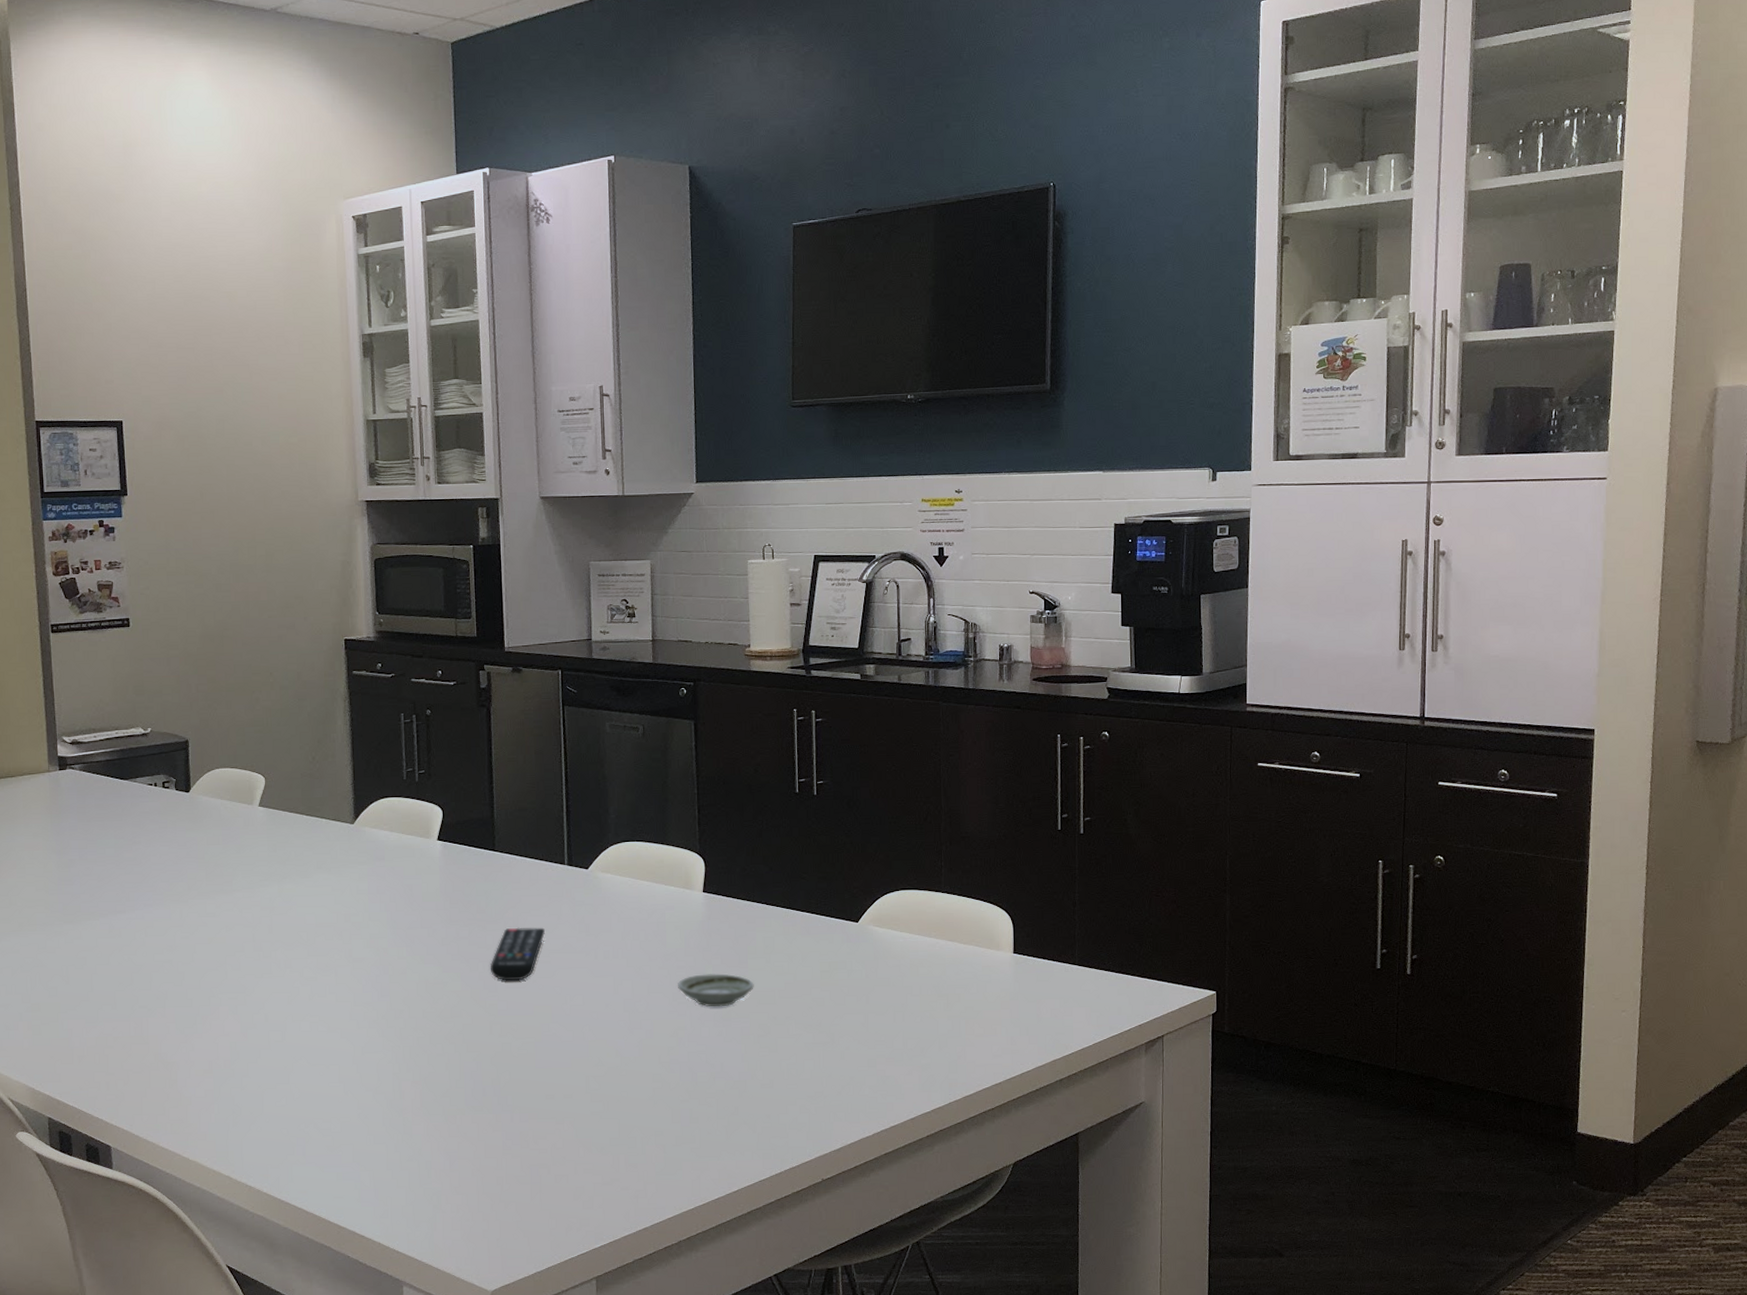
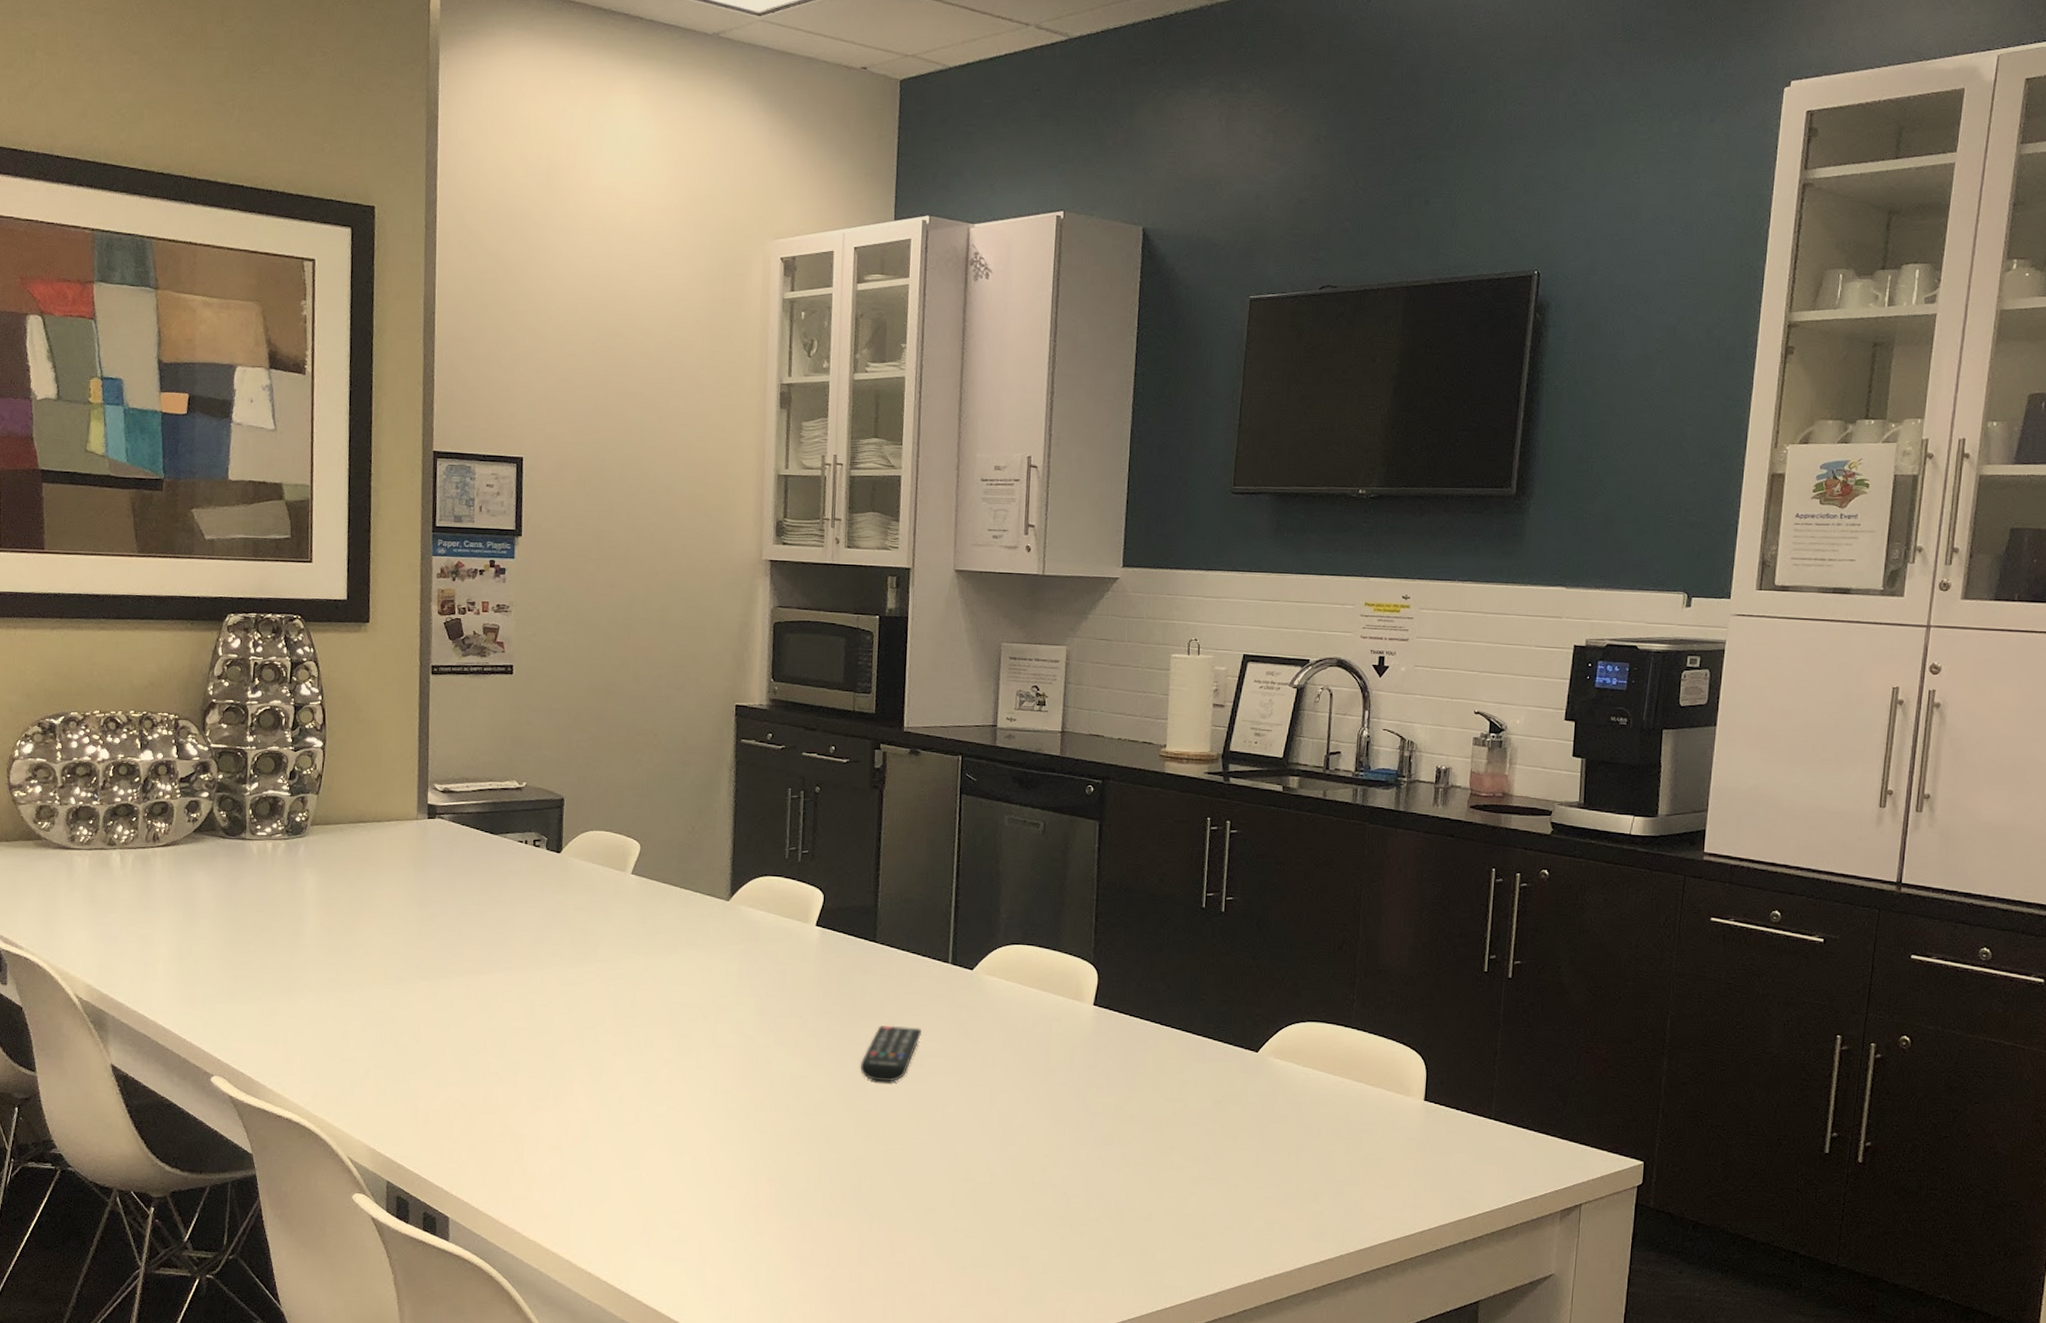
saucer: present [678,973,754,1007] -> none [1058,1092,1140,1130]

